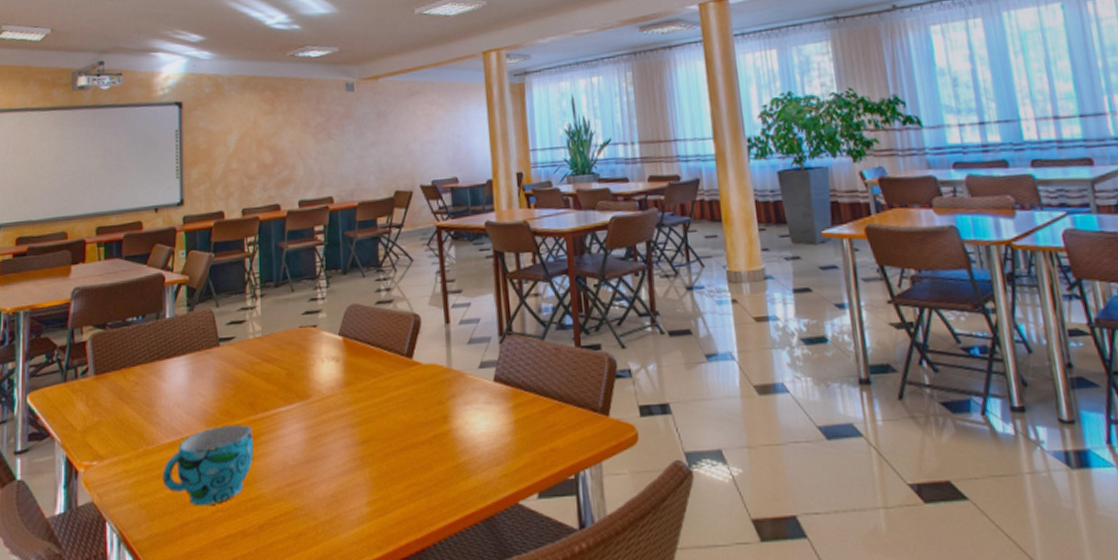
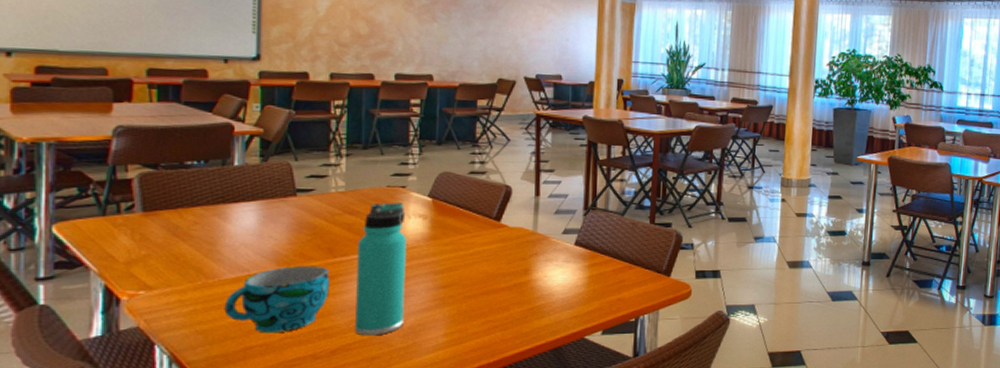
thermos bottle: none [276,345,326,507] -> present [355,202,407,336]

